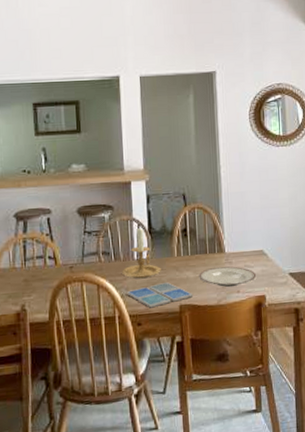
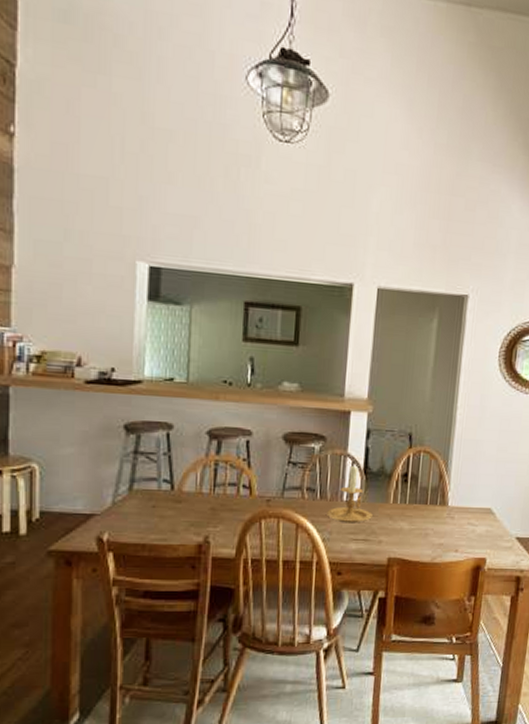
drink coaster: present [127,282,194,308] -> none [329,531,406,557]
plate: present [199,266,257,288] -> none [414,520,480,545]

